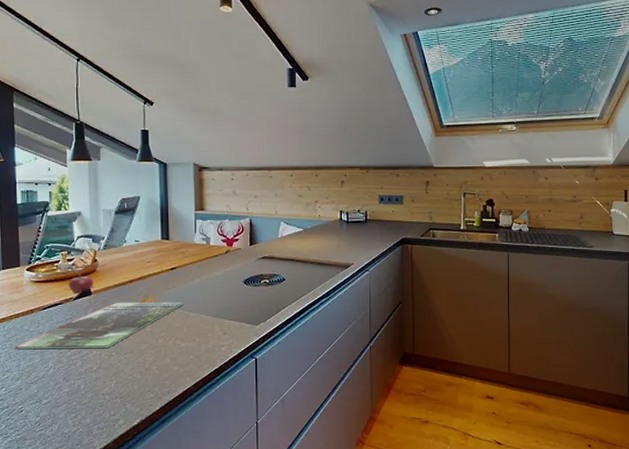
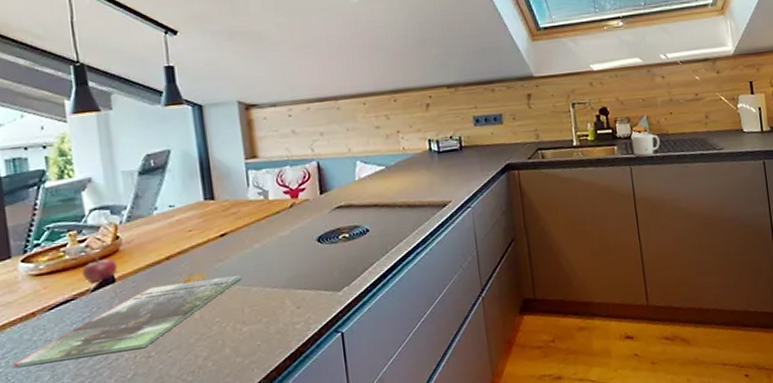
mug: none [512,225,536,246] -> present [632,132,660,158]

